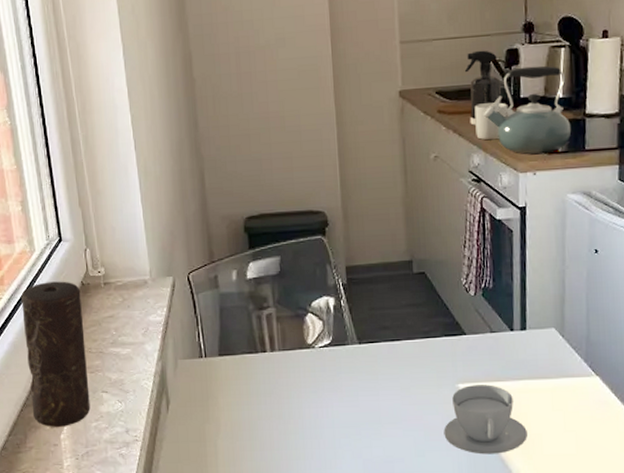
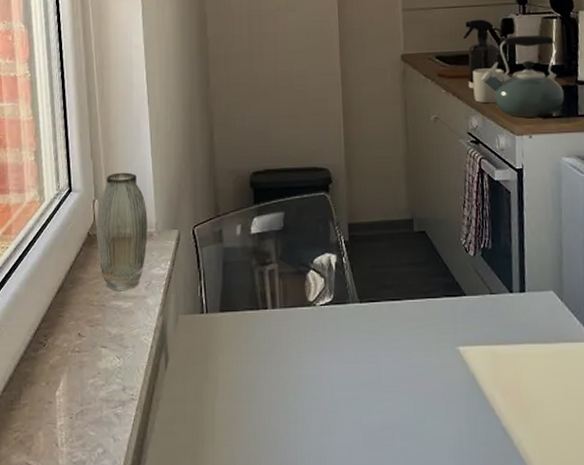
candle: present [21,281,91,428] -> none [27,231,88,384]
vase: none [89,220,142,338] -> present [96,172,148,290]
teacup: present [444,384,527,455] -> none [444,348,528,422]

